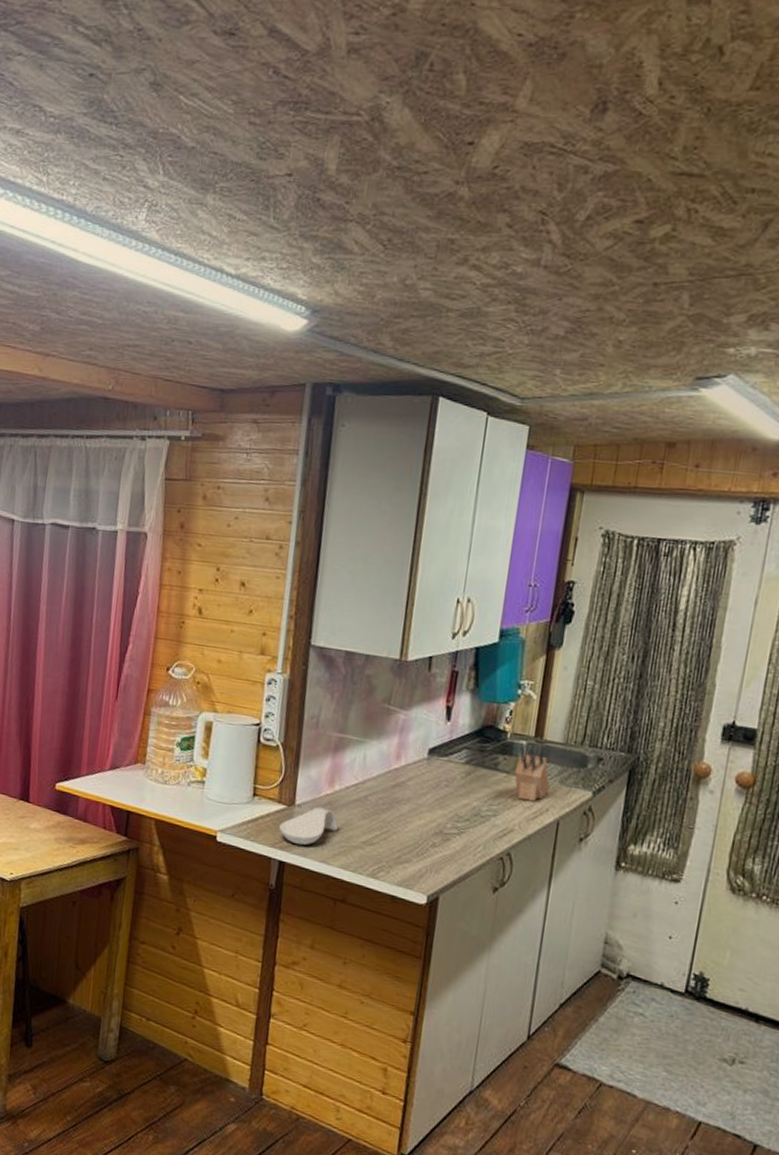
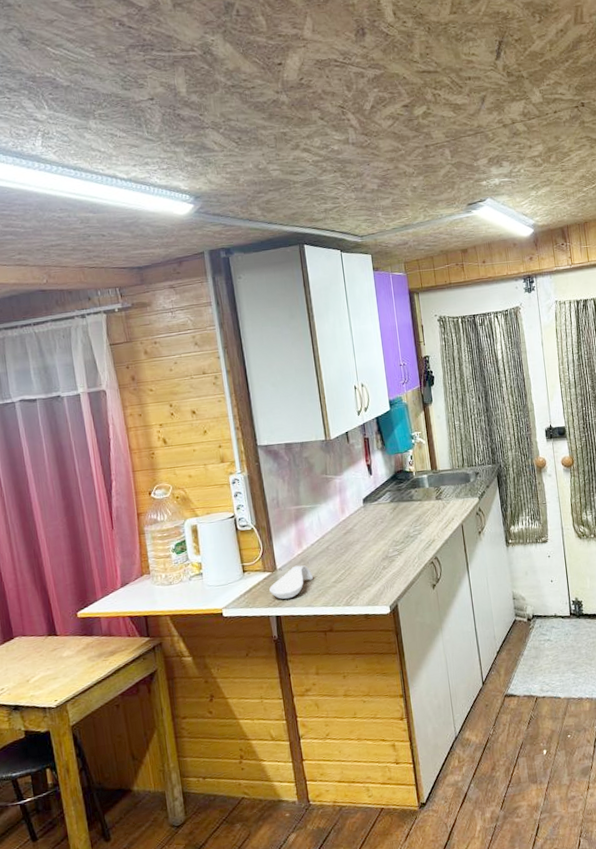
knife block: present [514,742,550,802] -> none [423,475,451,517]

